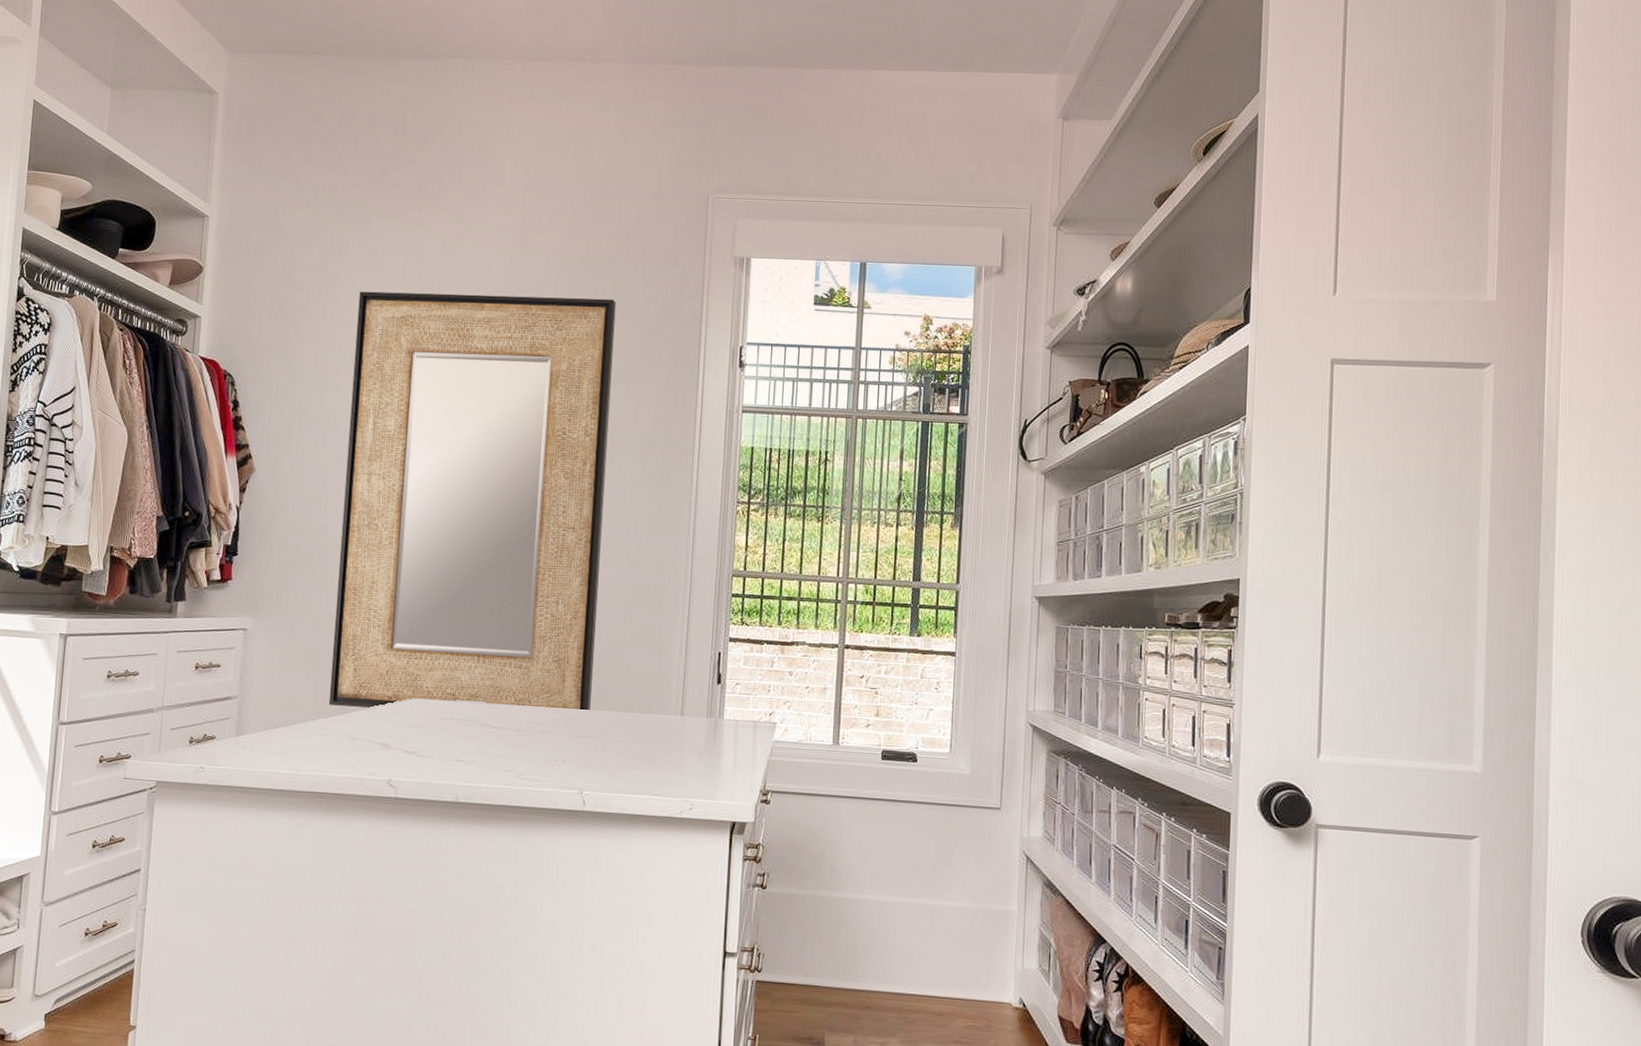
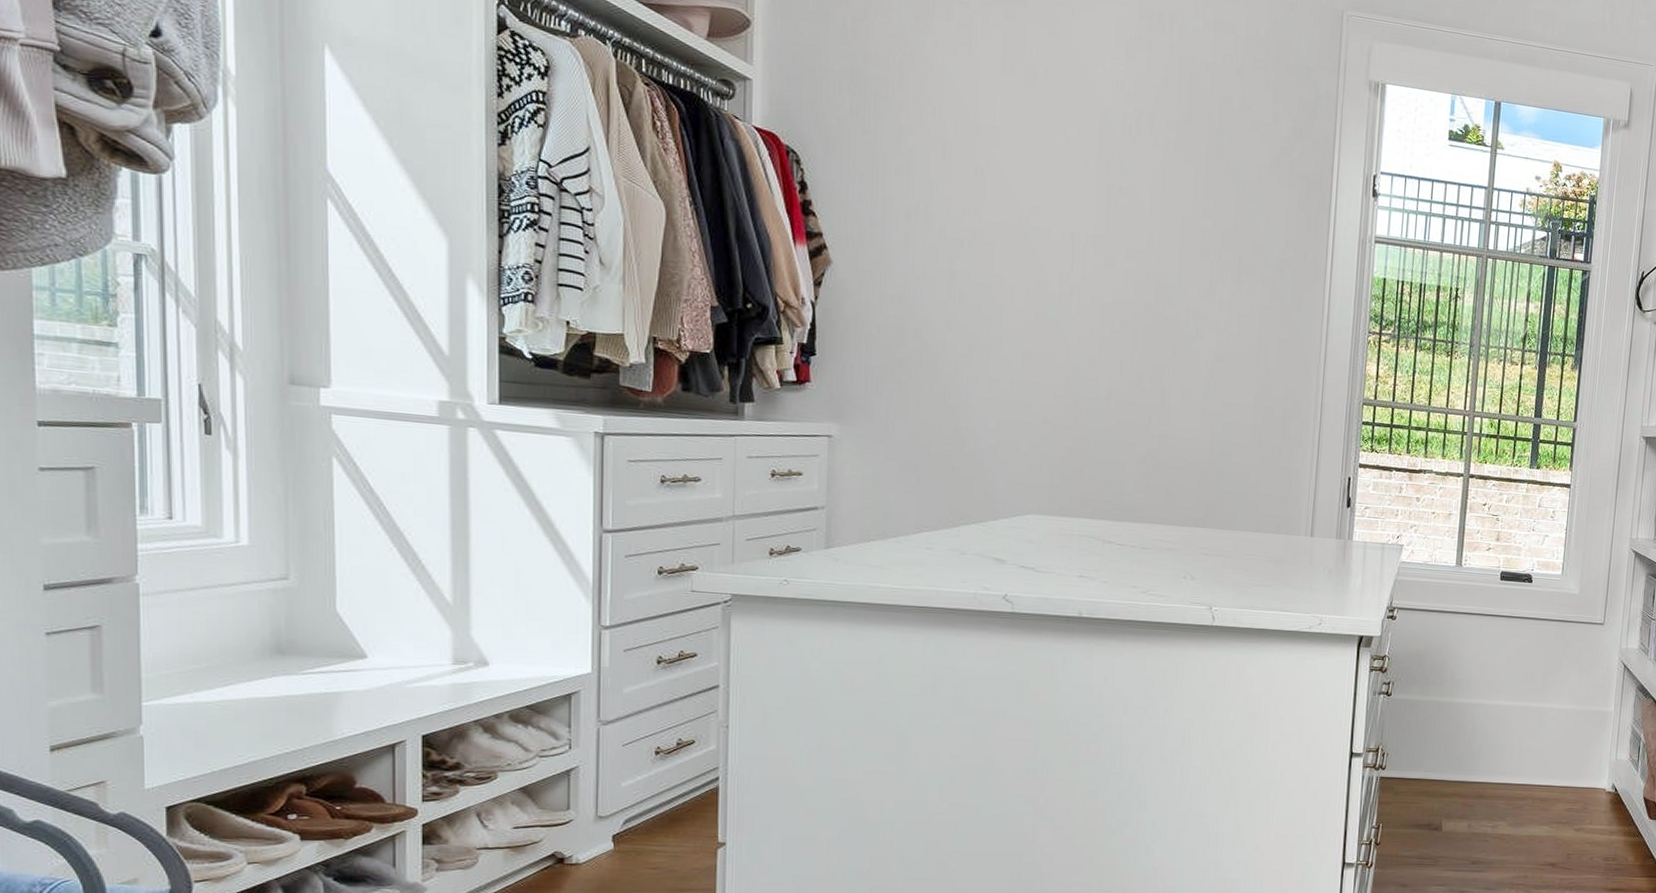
home mirror: present [328,291,616,710] -> none [933,71,1245,529]

